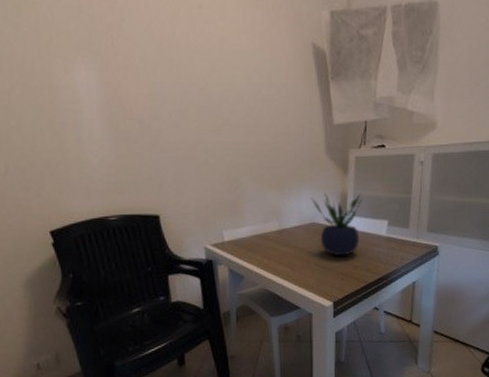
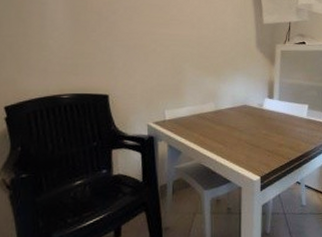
potted plant: present [311,192,363,256] -> none [243,79,287,135]

